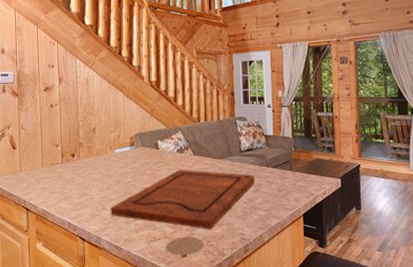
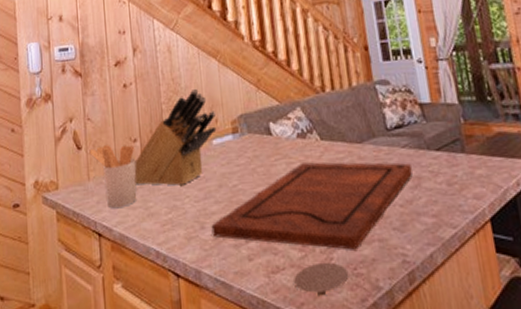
utensil holder: none [22,147,58,192] -> present [89,145,137,209]
knife block: none [55,112,120,179] -> present [134,88,217,186]

